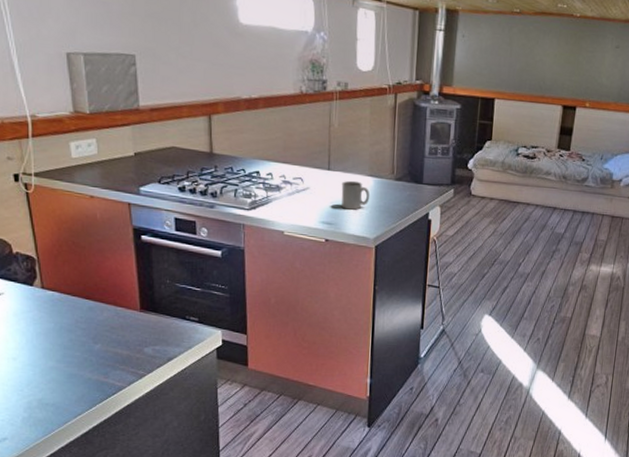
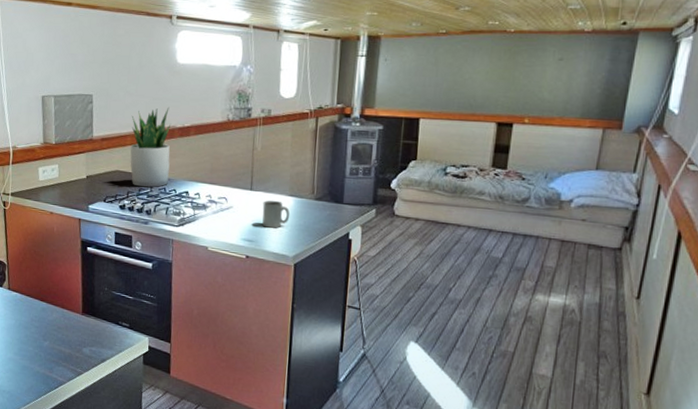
planter: none [186,74,236,167] -> present [130,107,170,188]

